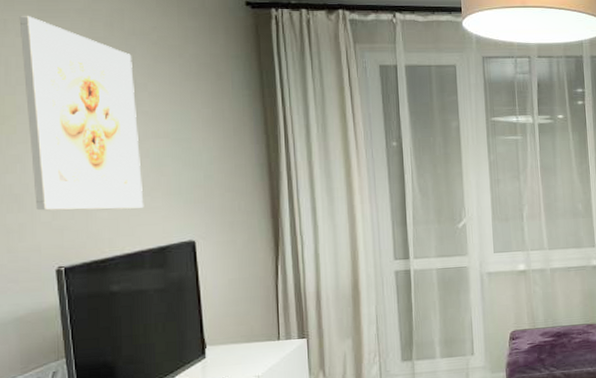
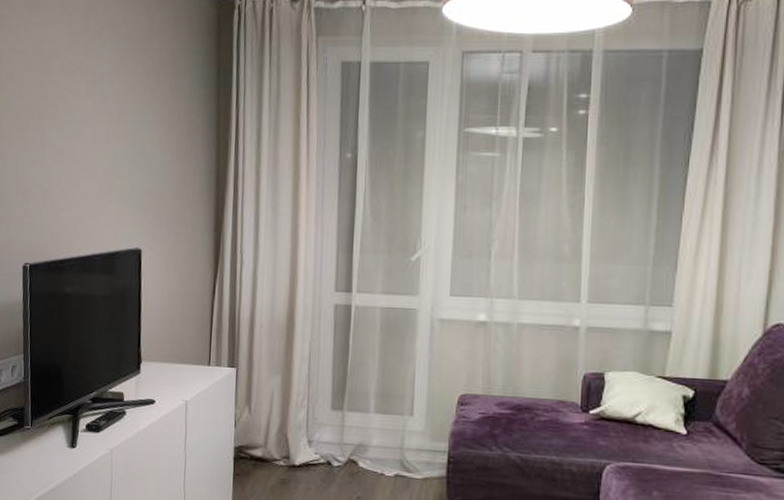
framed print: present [19,15,144,211] -> none [12,10,103,210]

